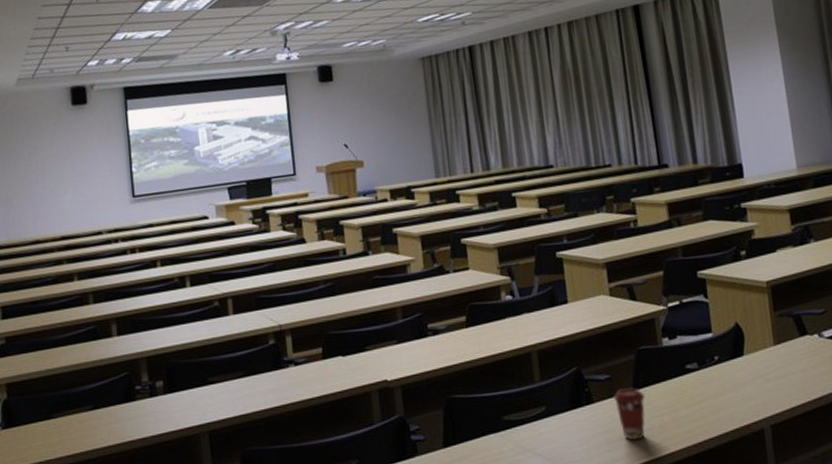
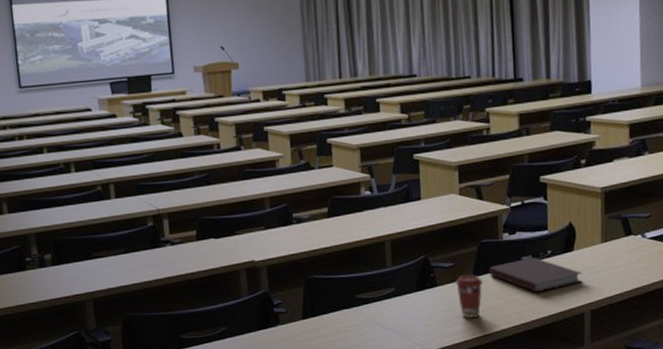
notebook: none [650,364,758,407] -> present [488,257,583,293]

